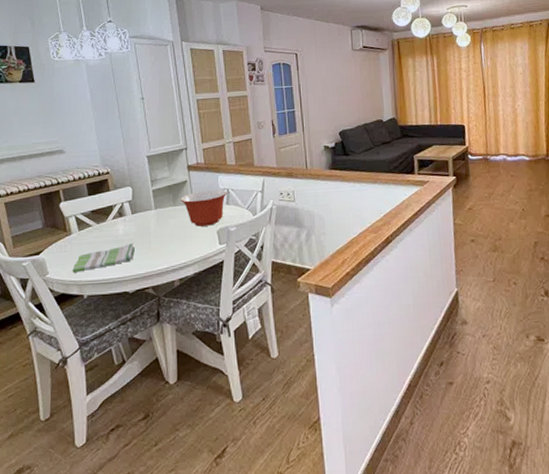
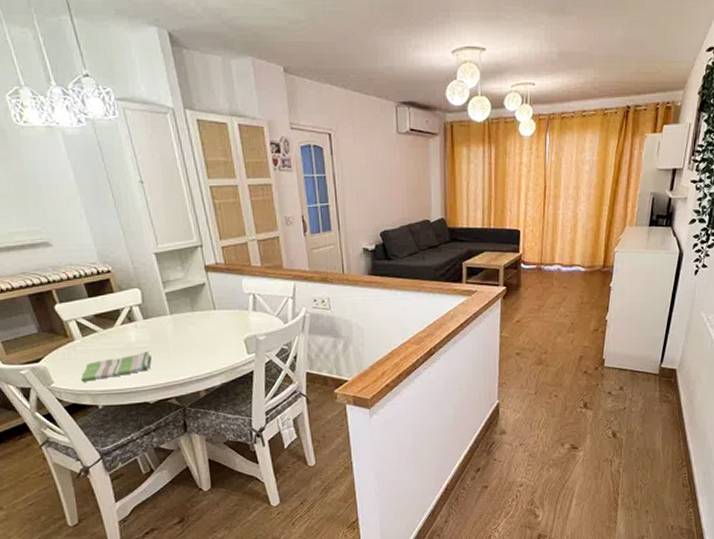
mixing bowl: present [180,189,227,227] -> none [199,294,254,335]

